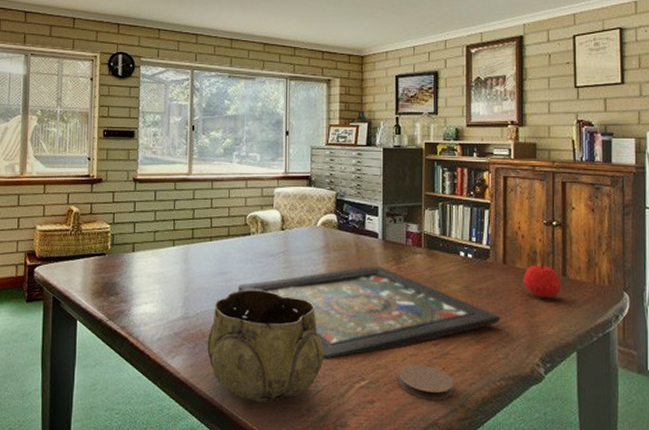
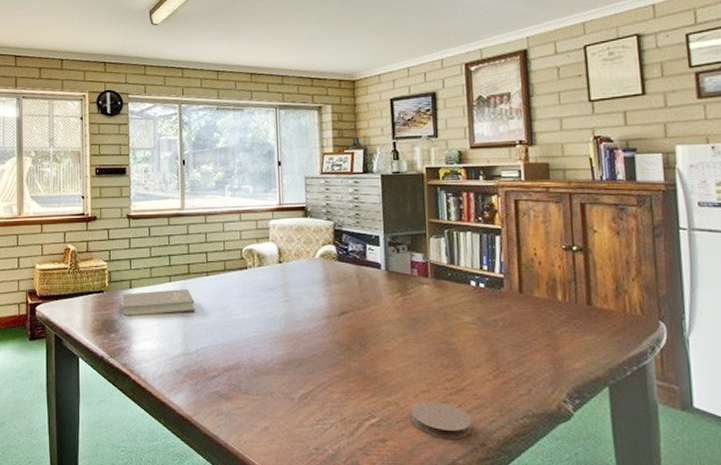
book: none [123,253,197,279] -> present [121,289,195,316]
decorative bowl: present [207,290,324,403] -> none [209,325,330,441]
board game: present [237,266,501,359] -> none [236,298,521,396]
apple: present [523,264,562,298] -> none [543,292,587,329]

